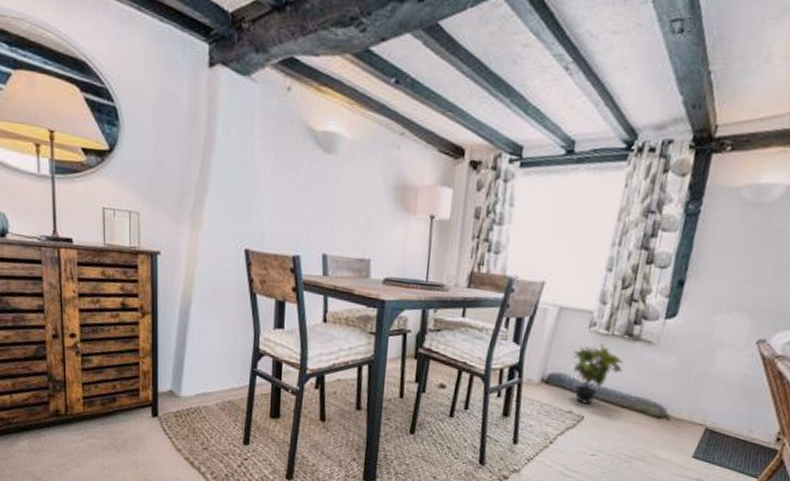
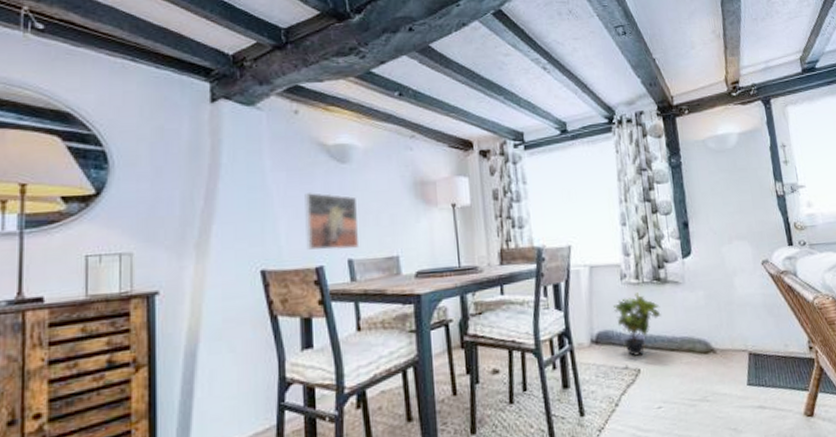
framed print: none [286,178,337,244] -> present [305,191,360,251]

